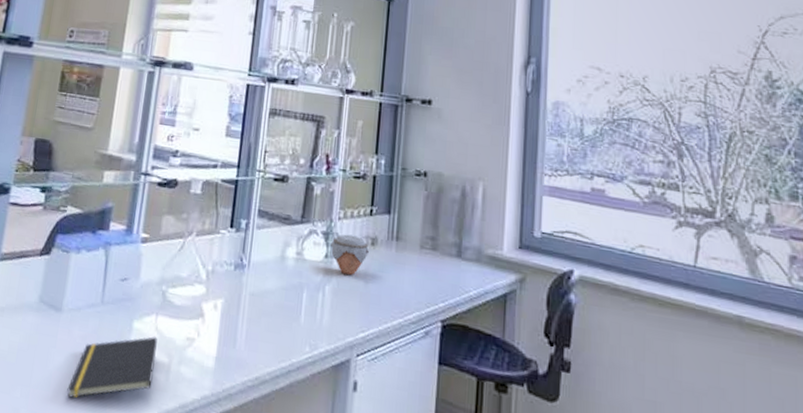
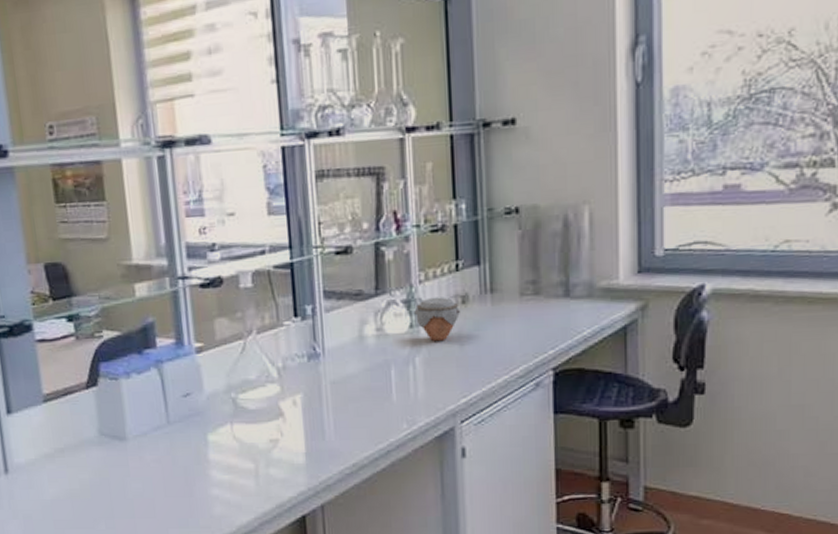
notepad: present [67,336,158,398] -> none [153,446,242,520]

